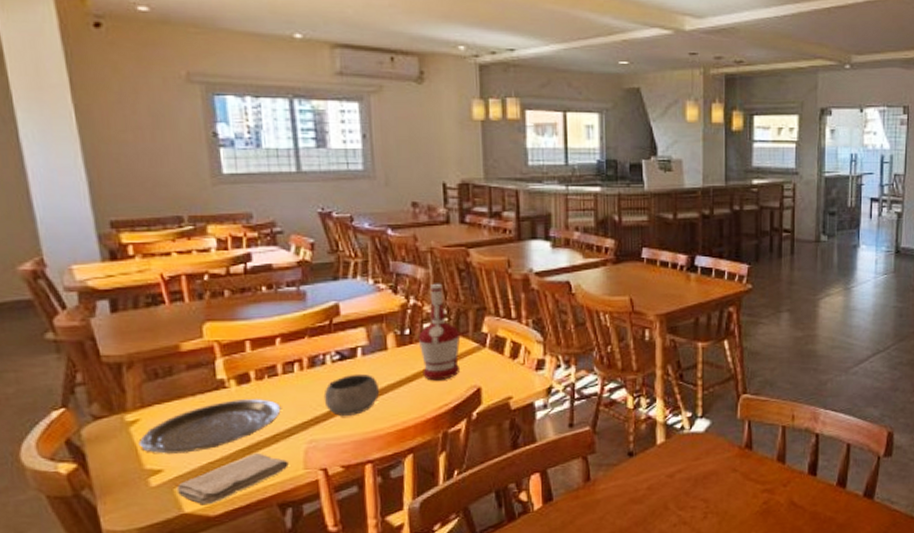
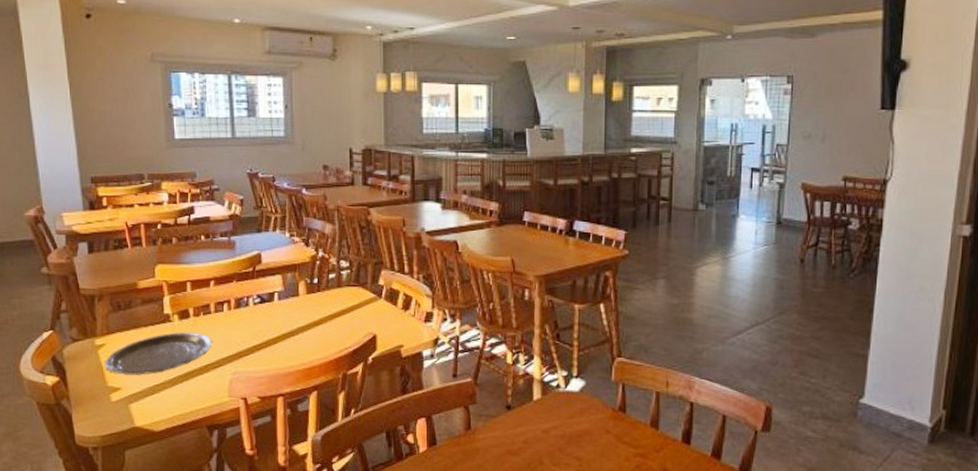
washcloth: present [176,452,289,504] -> none [130,379,216,420]
bowl: present [323,373,380,416] -> none [246,316,292,352]
alcohol: present [419,283,461,381] -> none [325,238,360,326]

